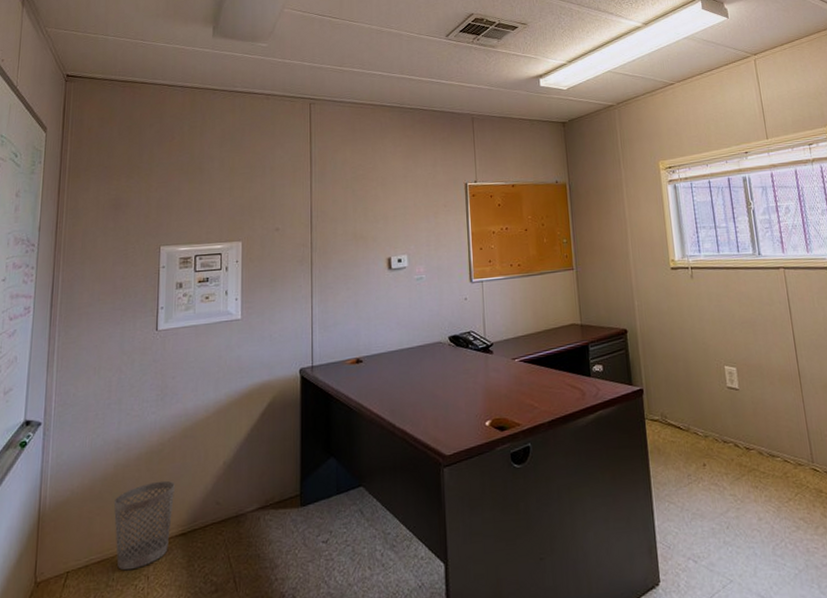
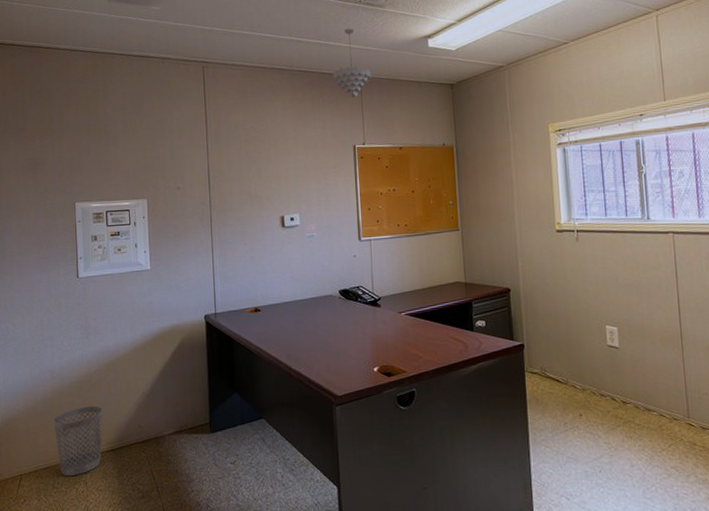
pendant light: none [445,67,484,136] -> present [333,28,372,98]

